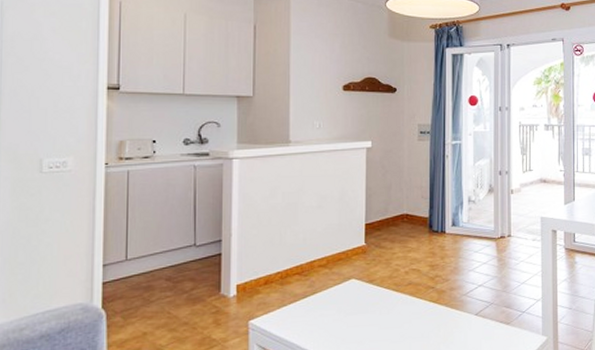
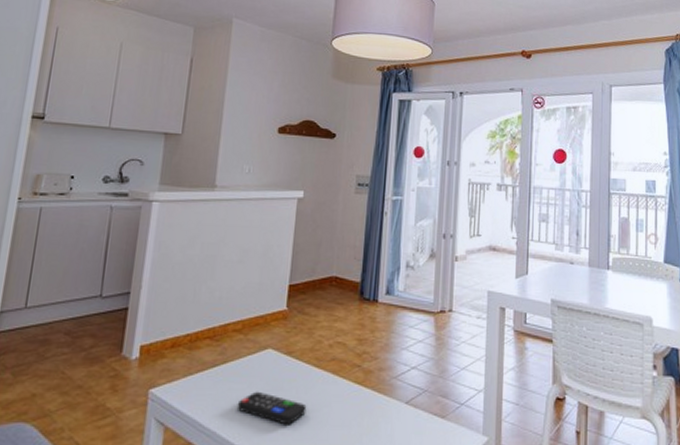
remote control: none [328,315,390,341] -> present [236,391,307,425]

